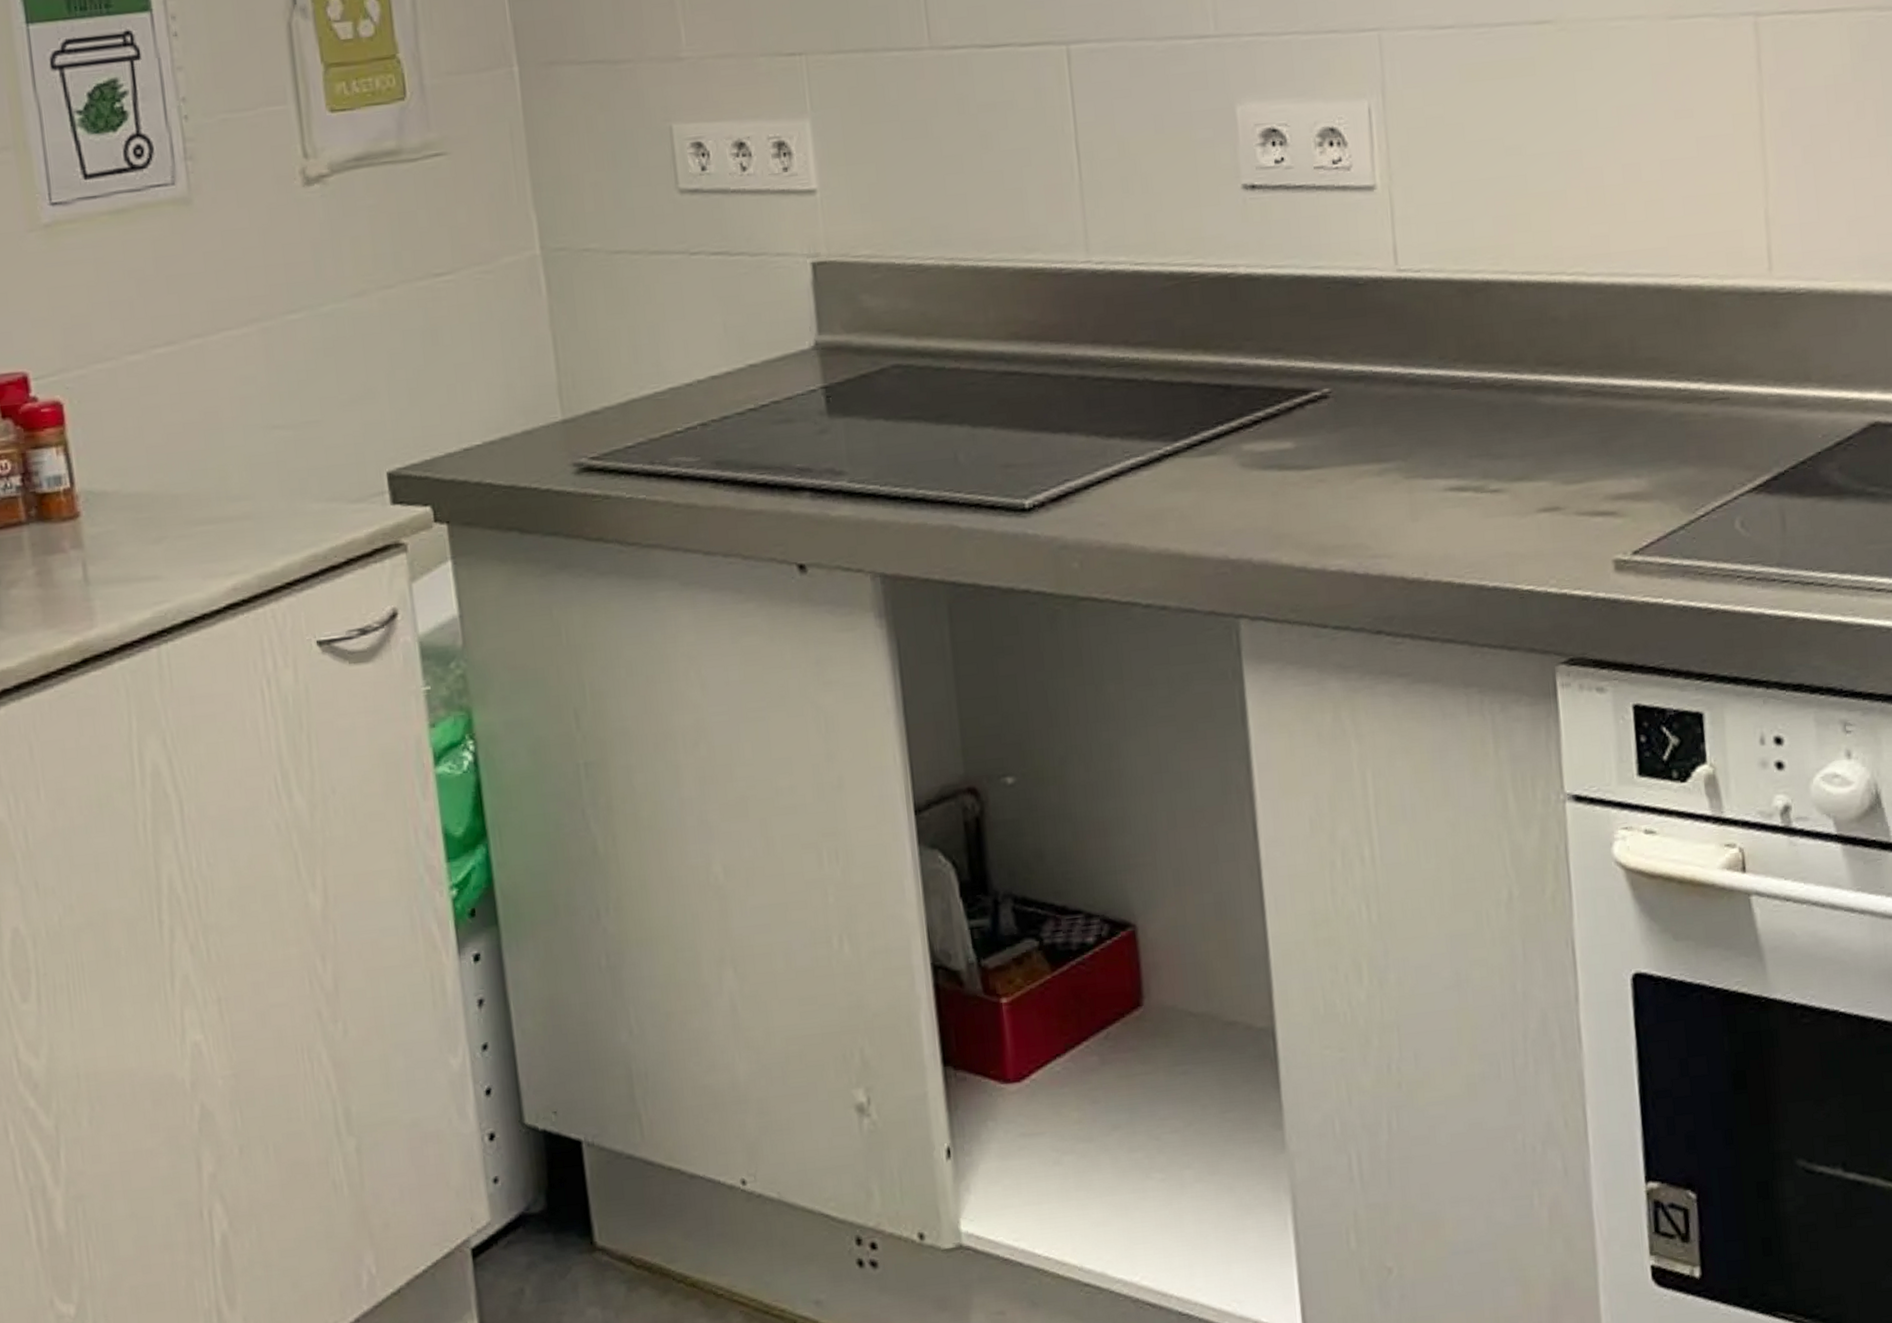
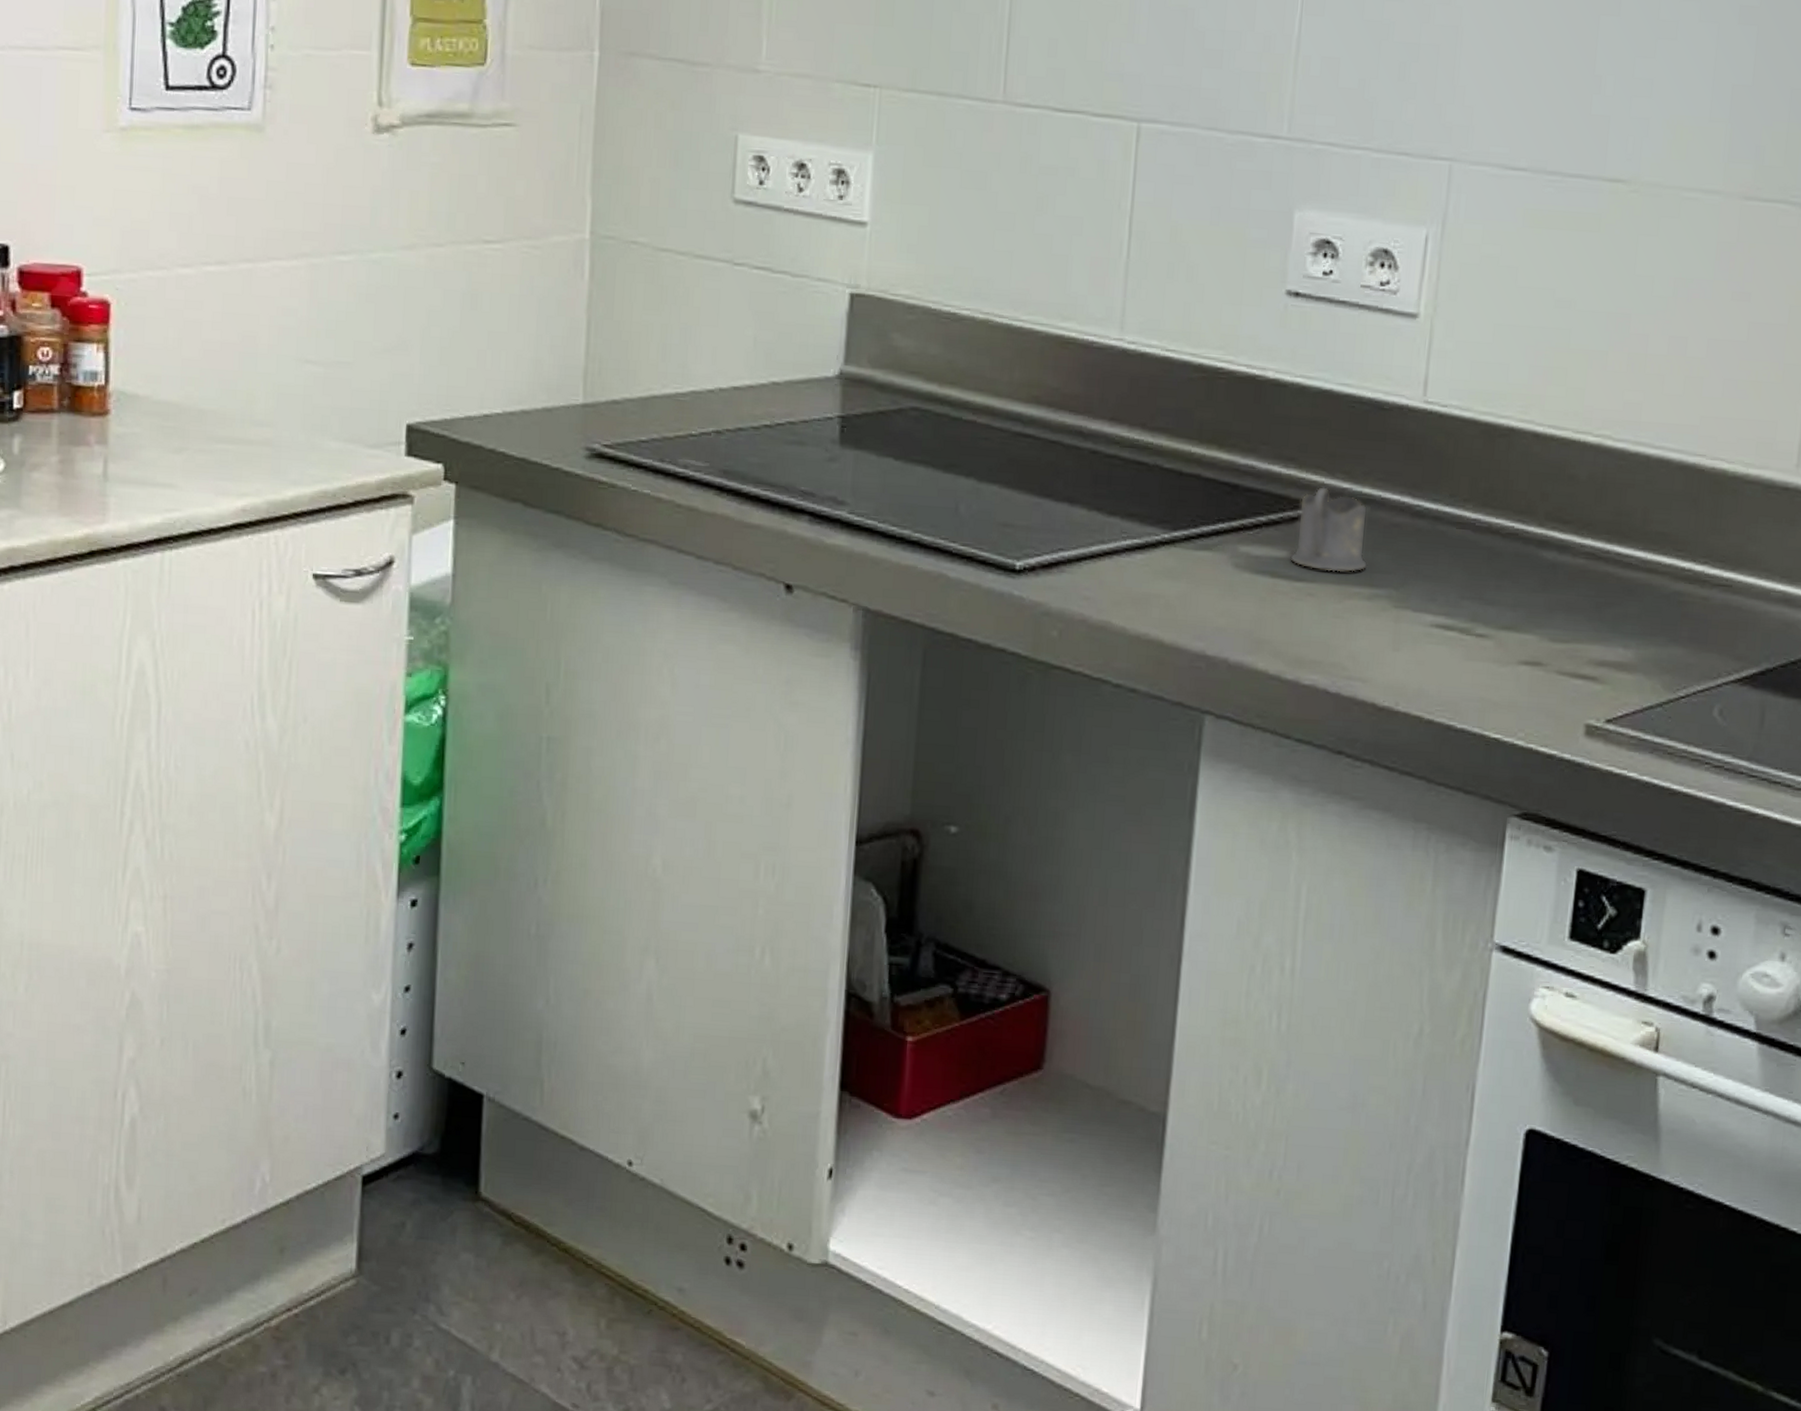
tea glass holder: none [1293,371,1371,456] -> present [1290,486,1368,573]

